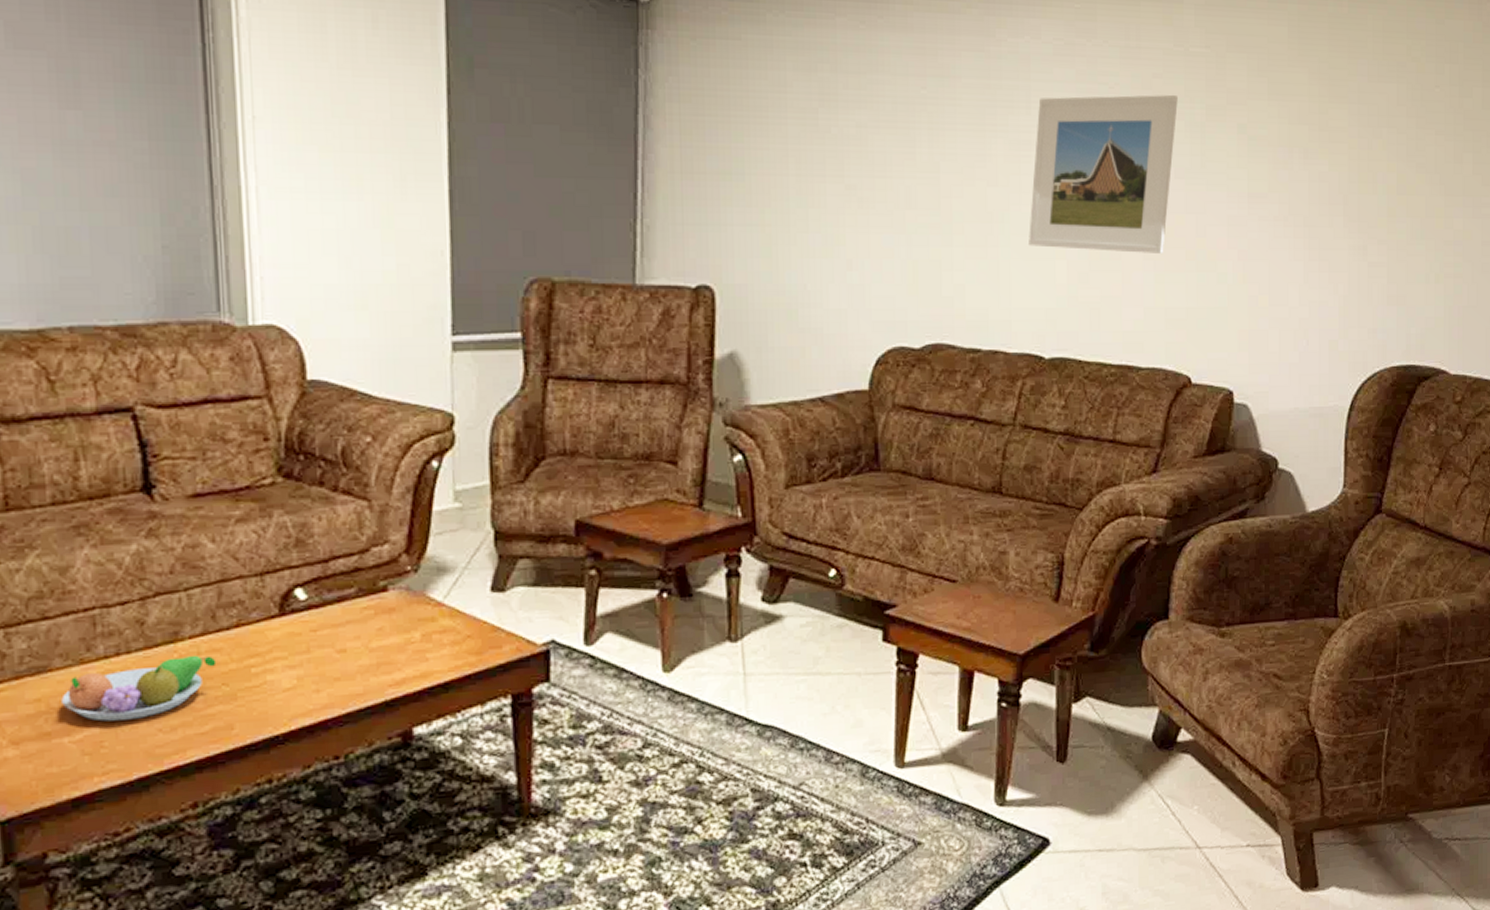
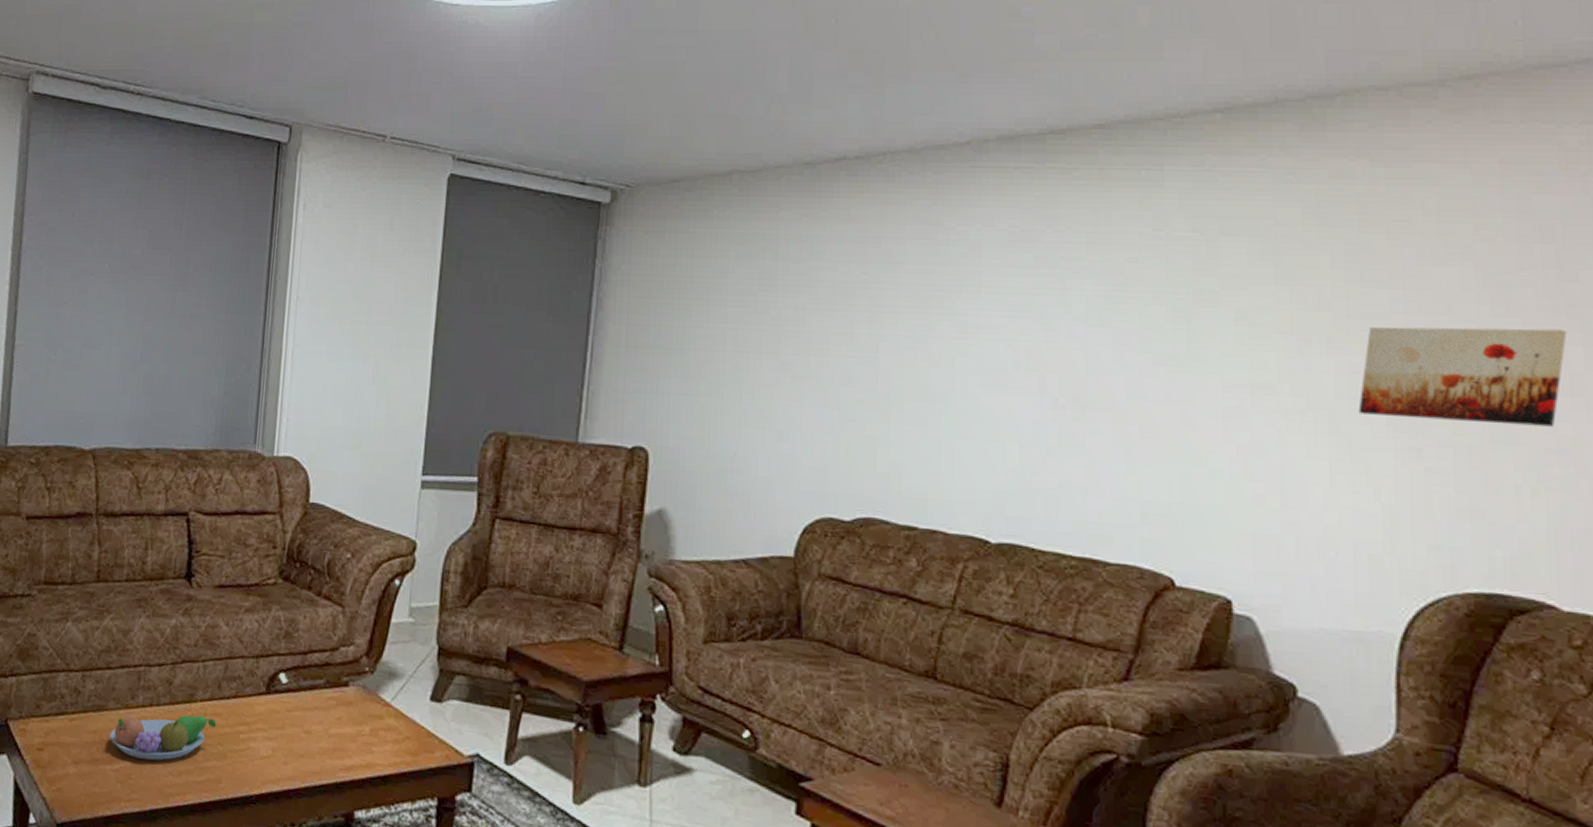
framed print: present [1029,95,1178,253] -> none [975,279,1157,443]
wall art: none [1325,138,1463,223] -> present [1358,327,1567,427]

